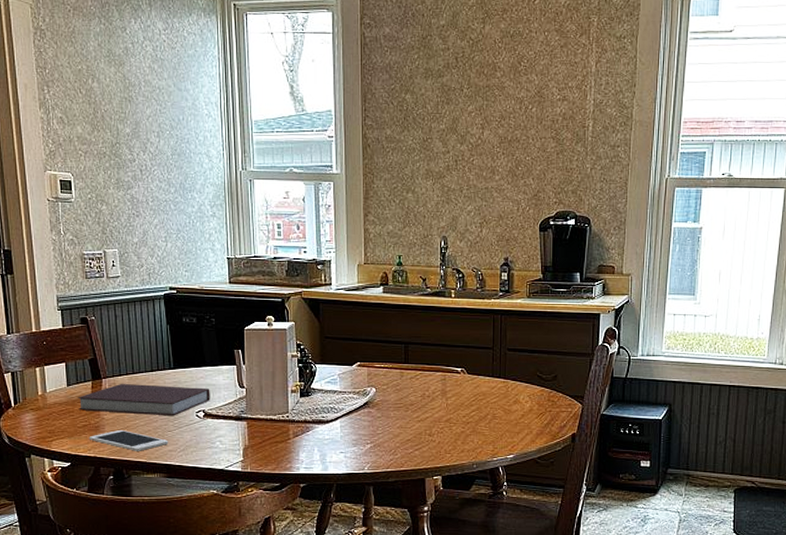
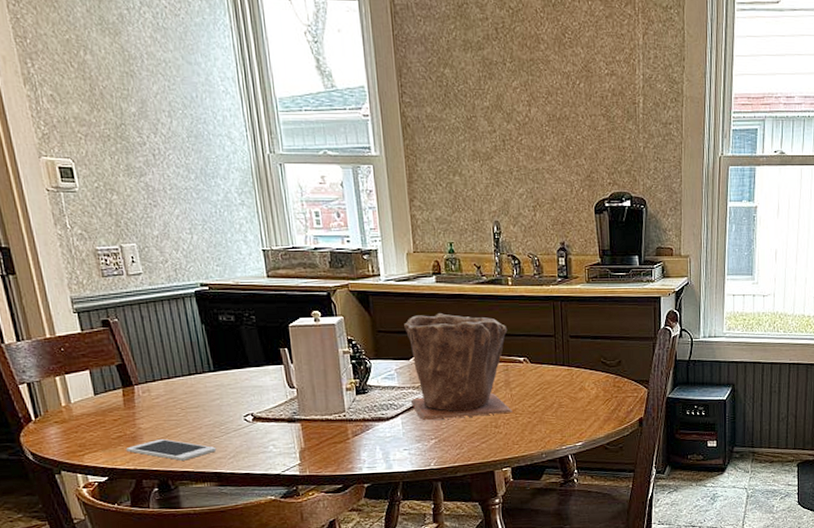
notebook: present [77,383,210,416] -> none [107,389,258,422]
plant pot: none [350,322,448,426] -> present [404,313,513,421]

